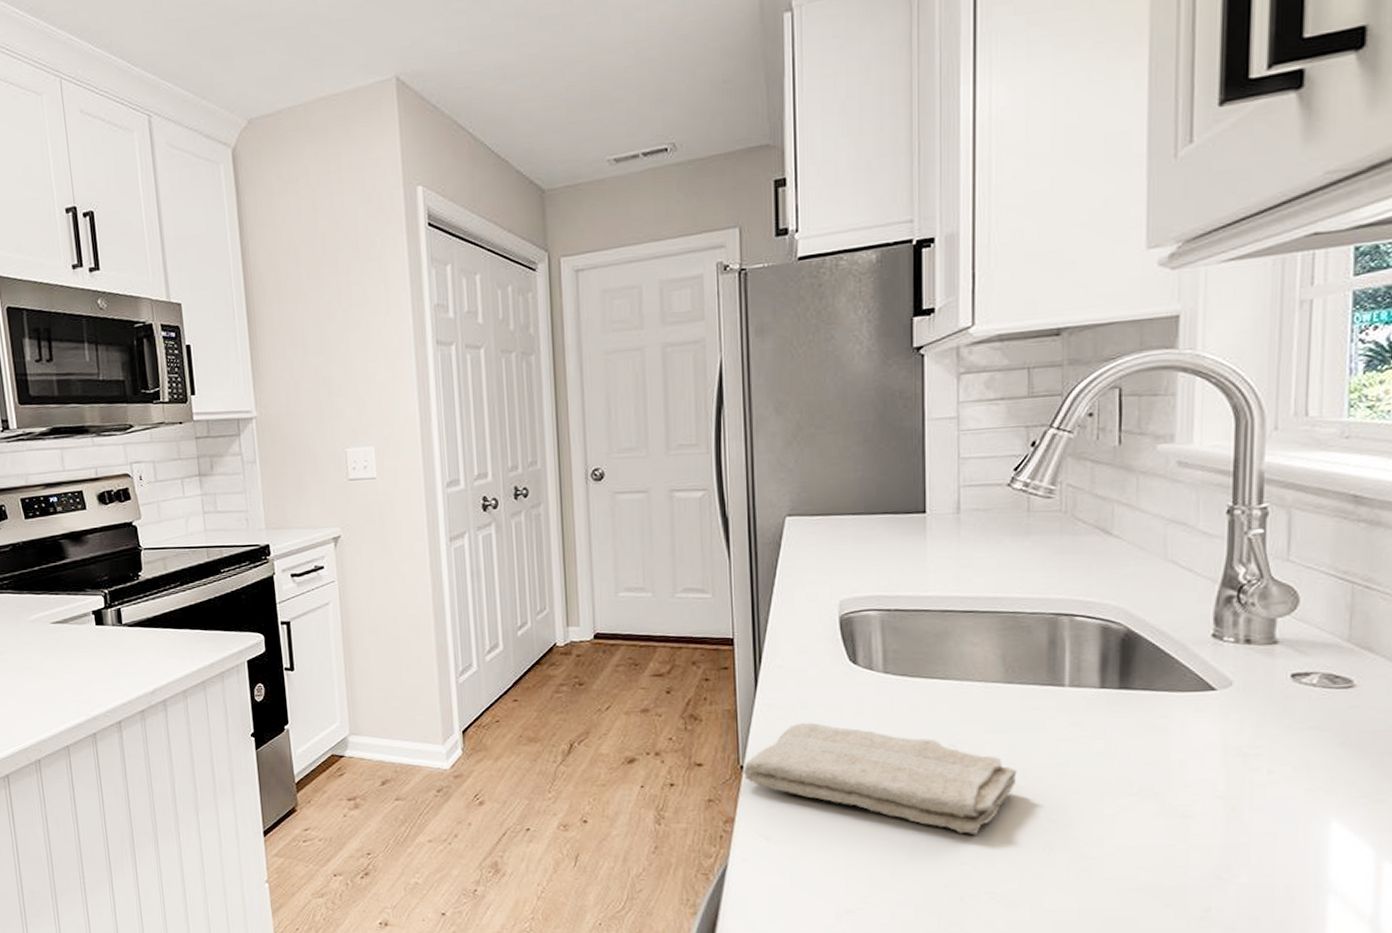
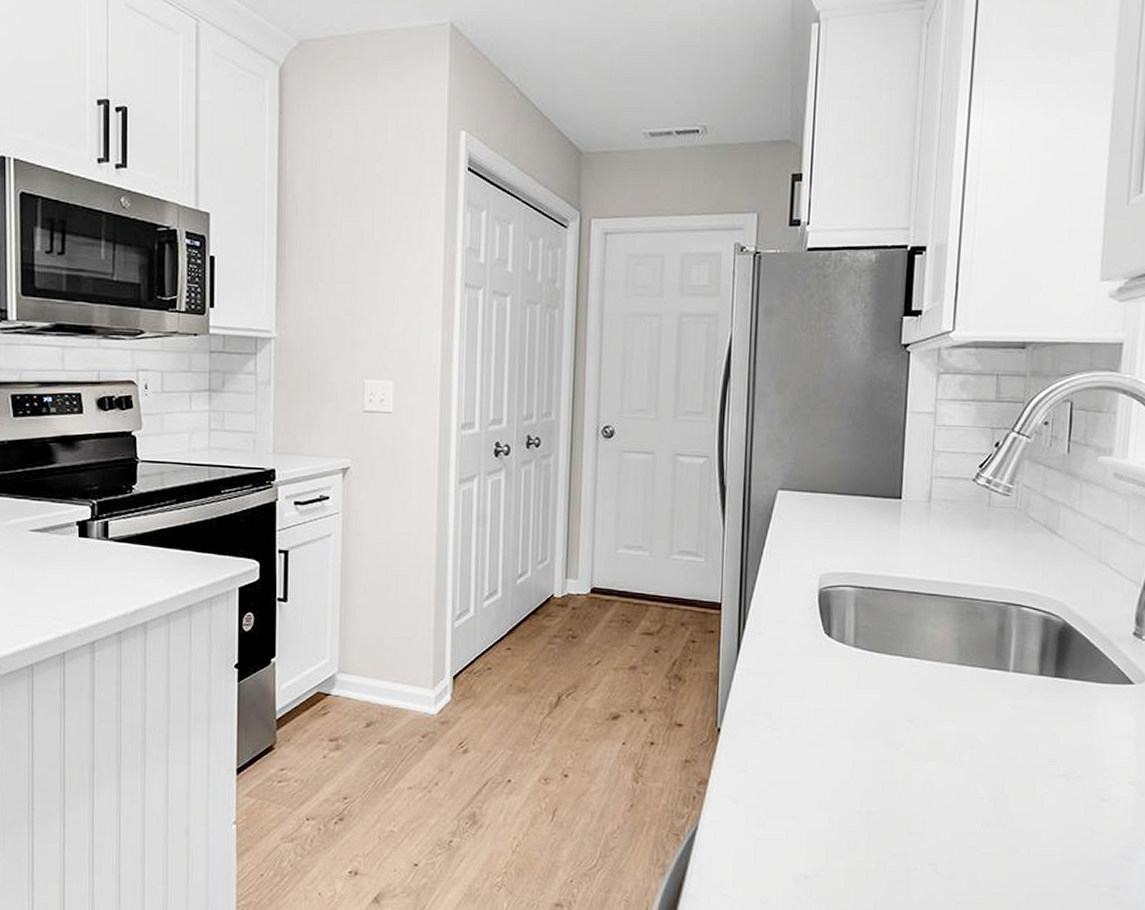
washcloth: present [743,722,1017,835] -> none [720,690,964,808]

